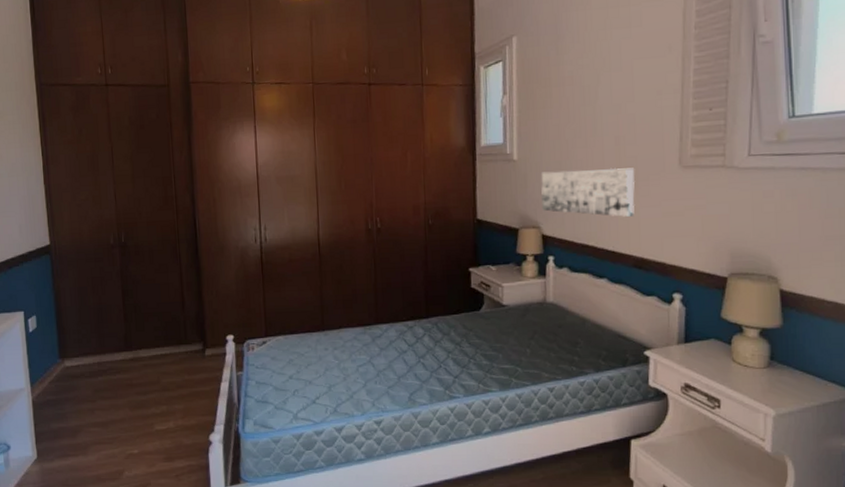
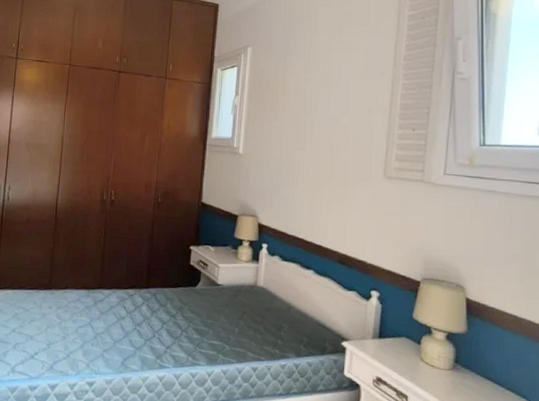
wall art: present [541,168,635,217] -> none [261,167,344,216]

